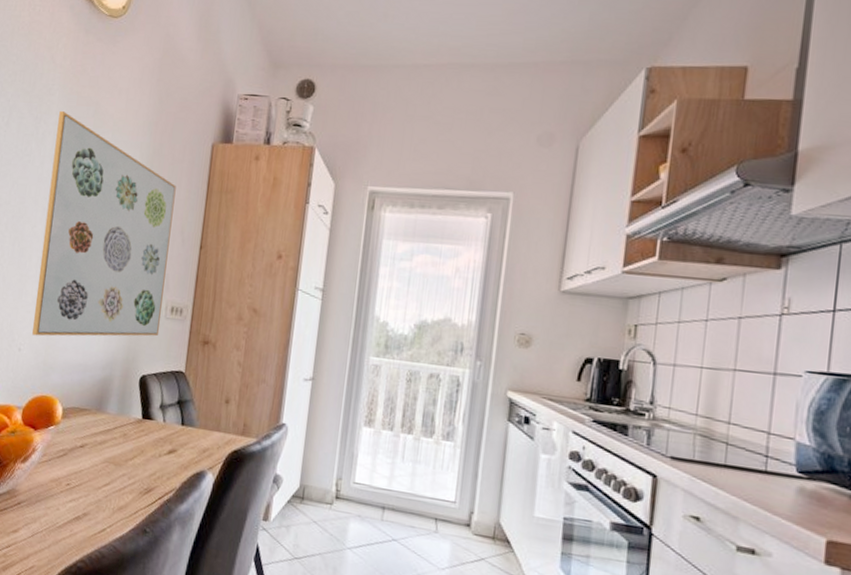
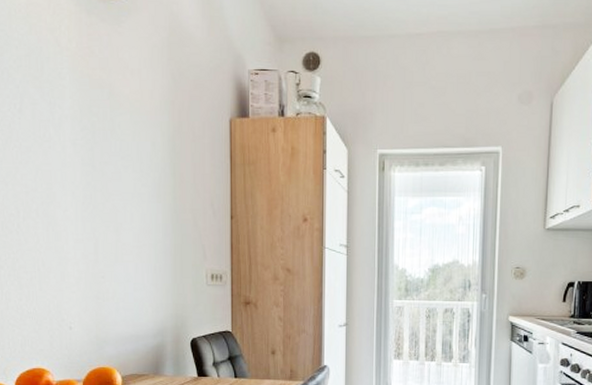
wall art: present [32,111,176,337] -> none [73,95,203,314]

